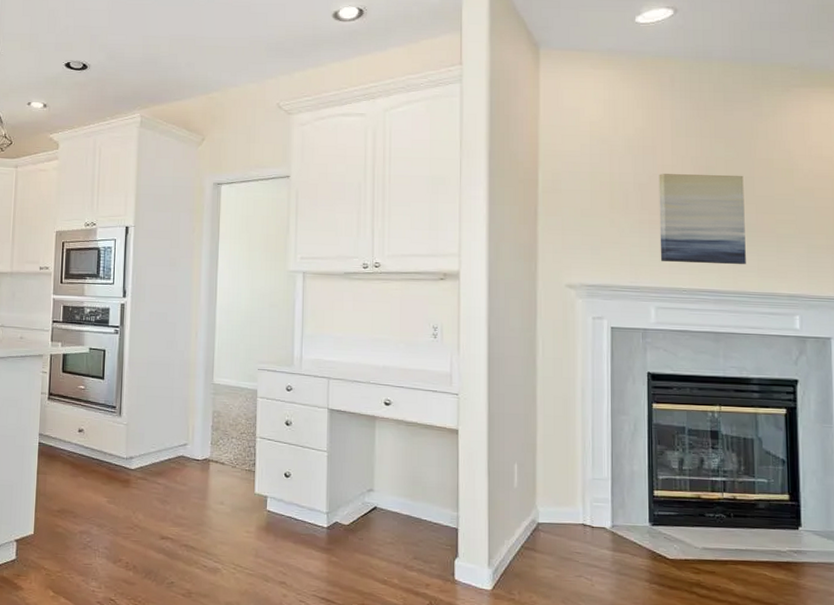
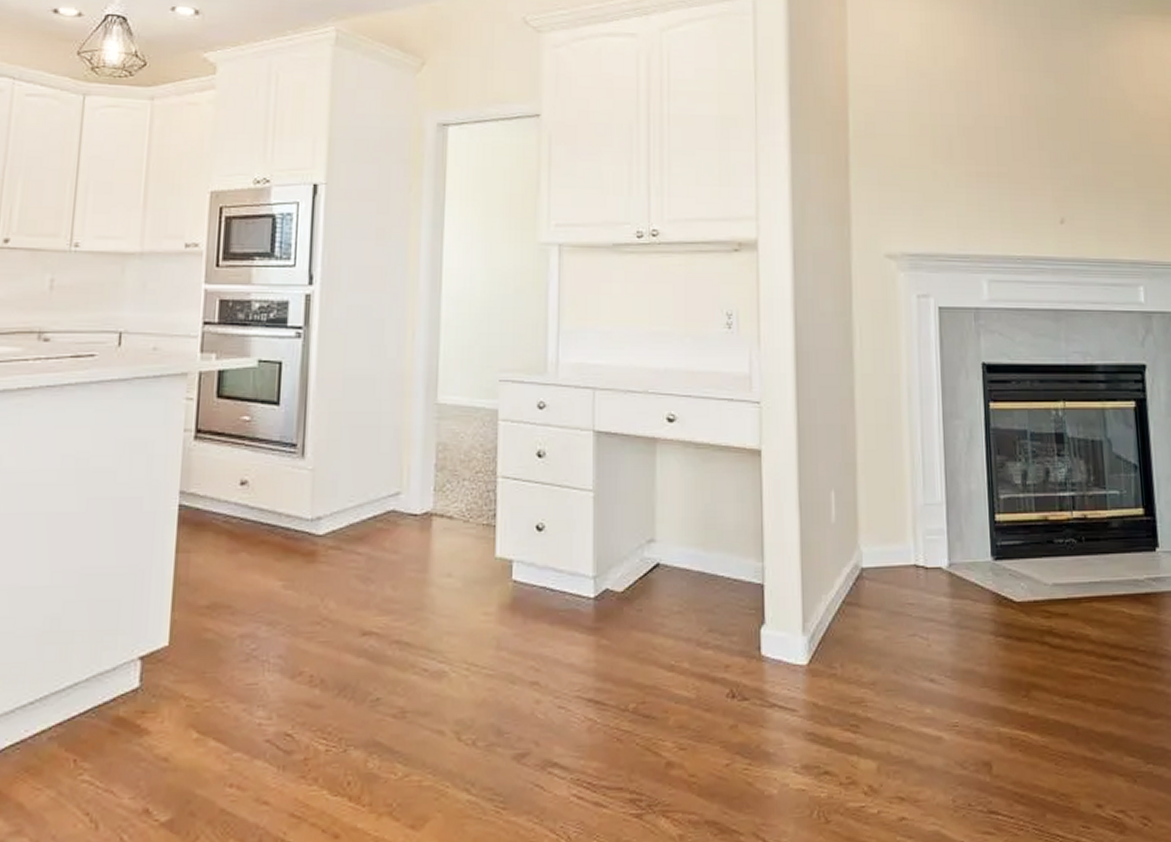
wall art: present [658,174,746,265] -> none [985,115,1084,226]

